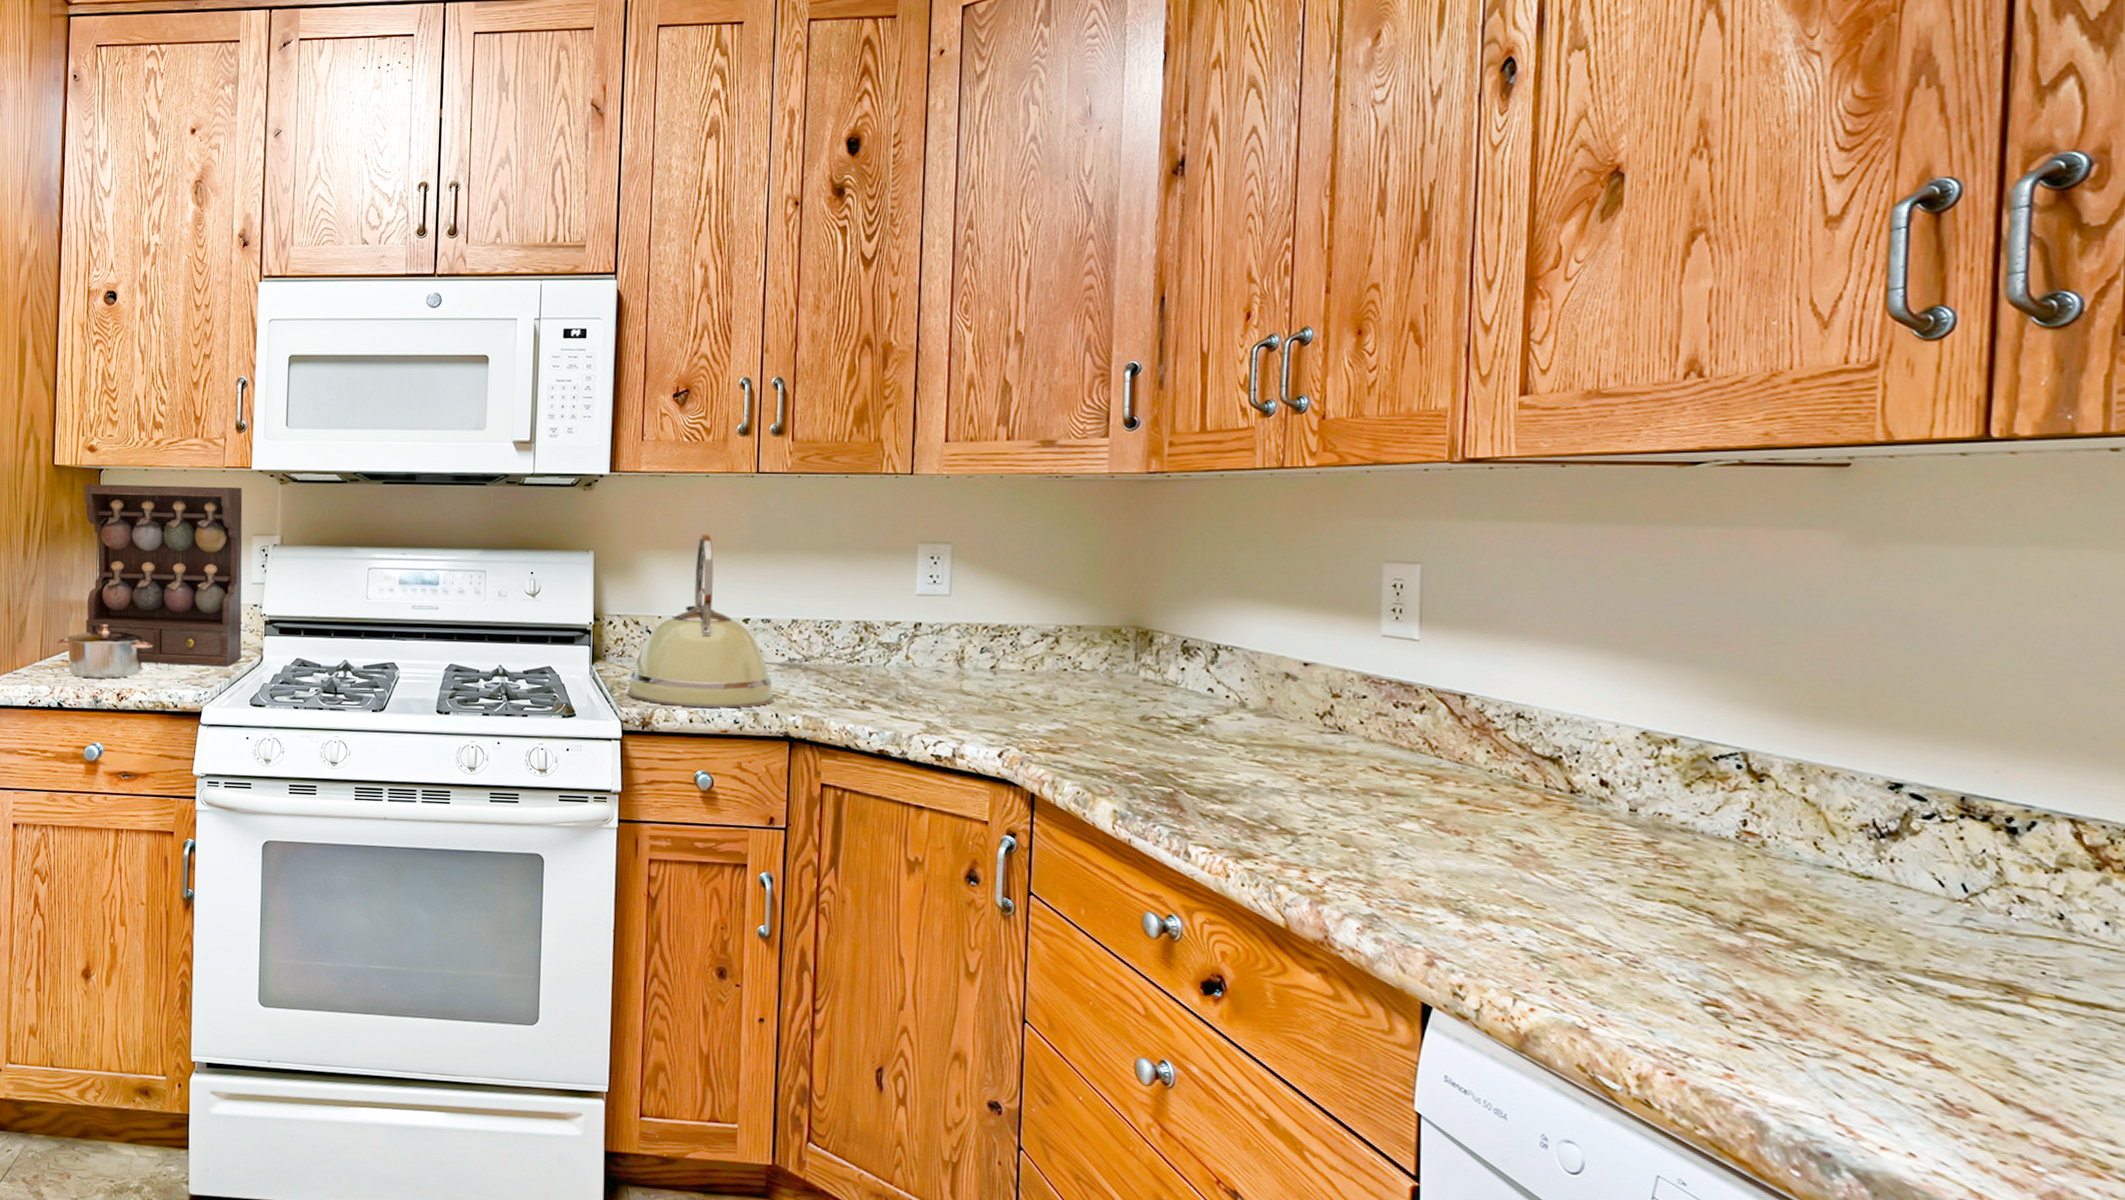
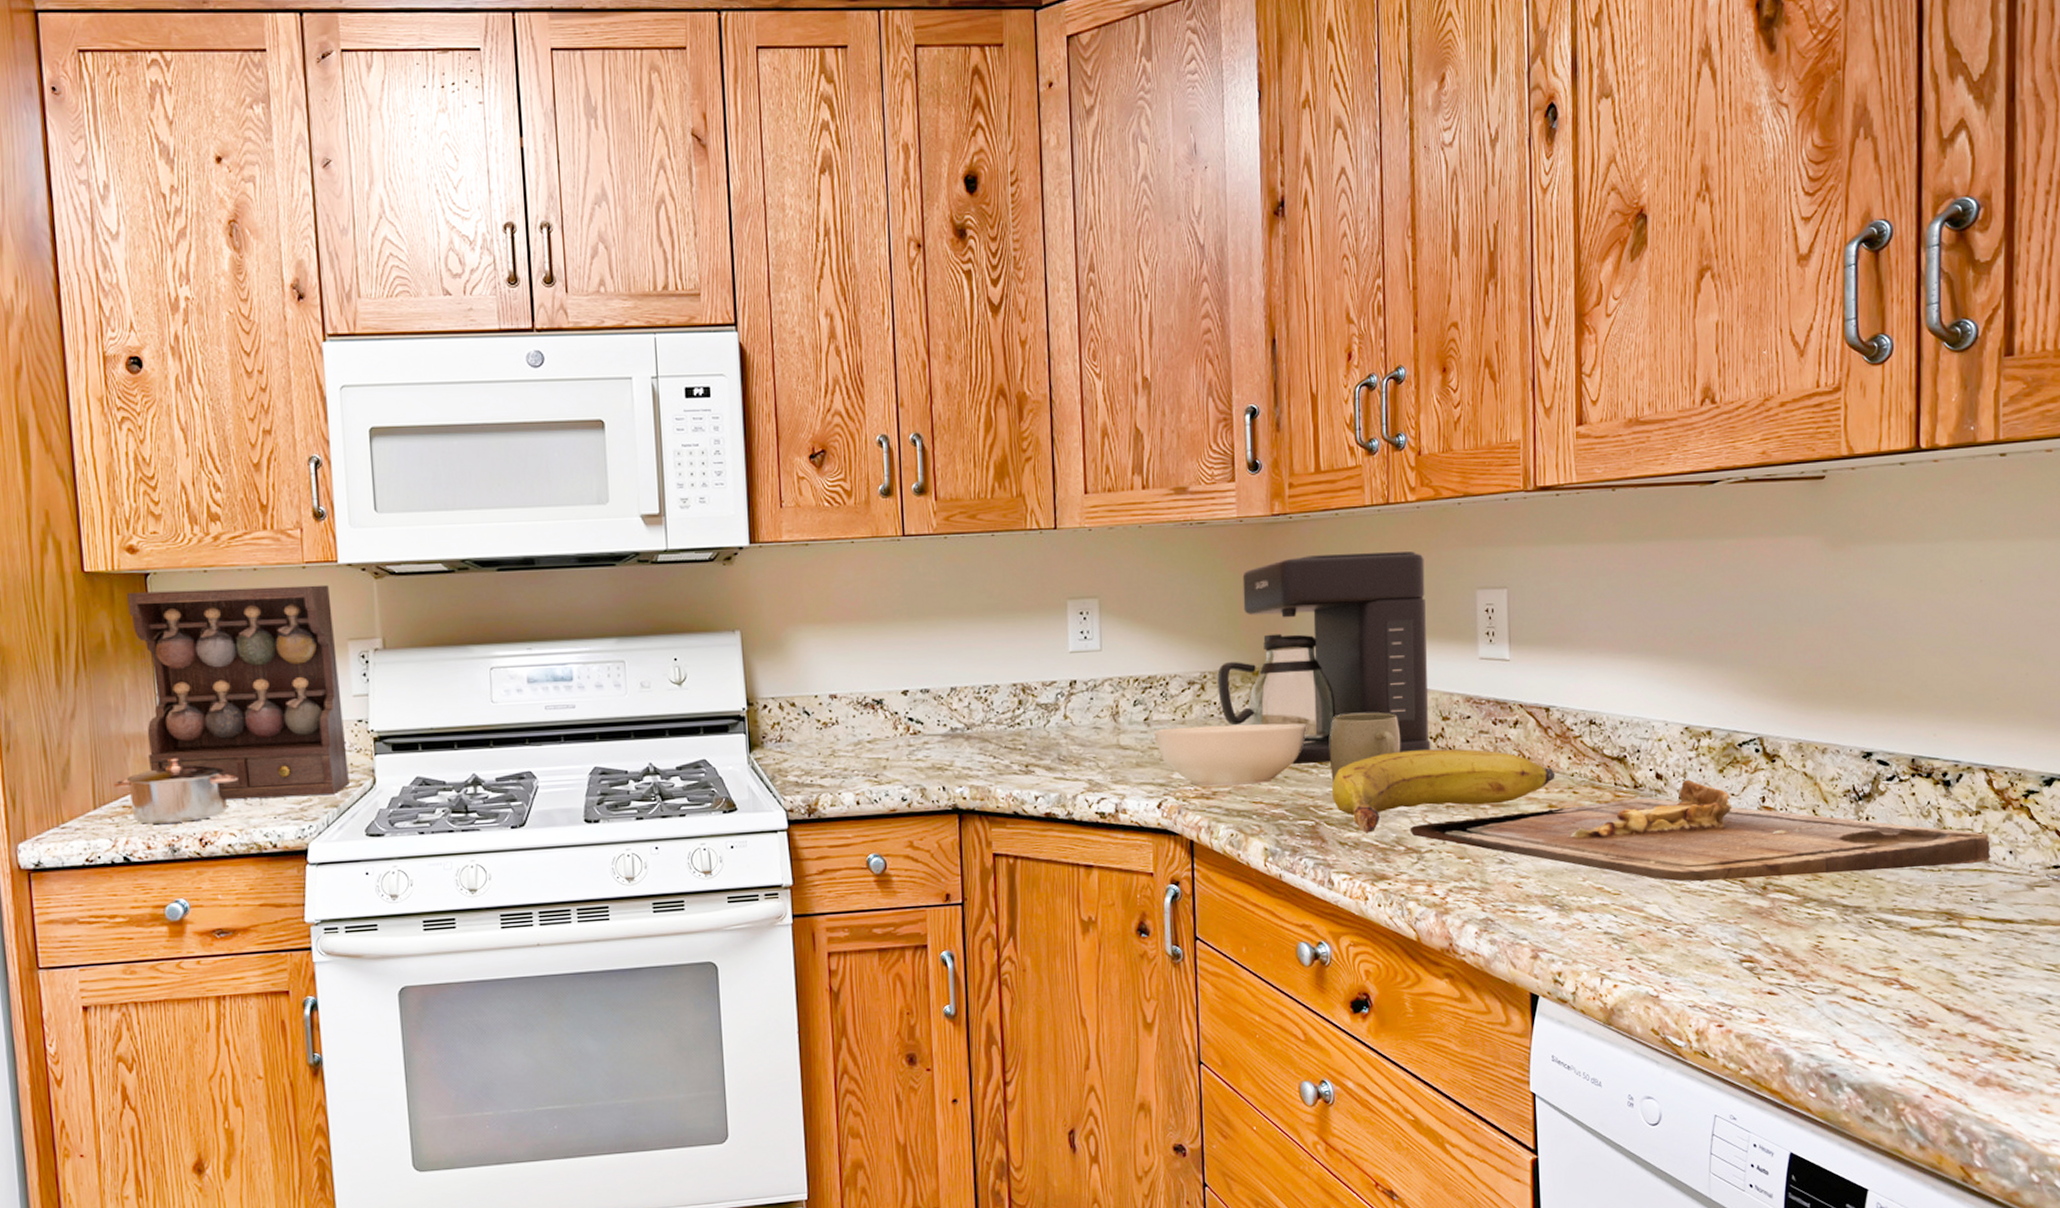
kettle: present [627,534,775,708] -> none [789,604,941,789]
bowl: none [999,678,1172,744] -> present [1153,723,1307,786]
coffee maker: none [1073,516,1322,729] -> present [1217,551,1431,764]
mug: none [1195,680,1281,750] -> present [1329,712,1401,782]
banana: none [1195,725,1469,809] -> present [1331,748,1555,835]
cutting board: none [1284,790,2075,931] -> present [1410,779,1990,882]

